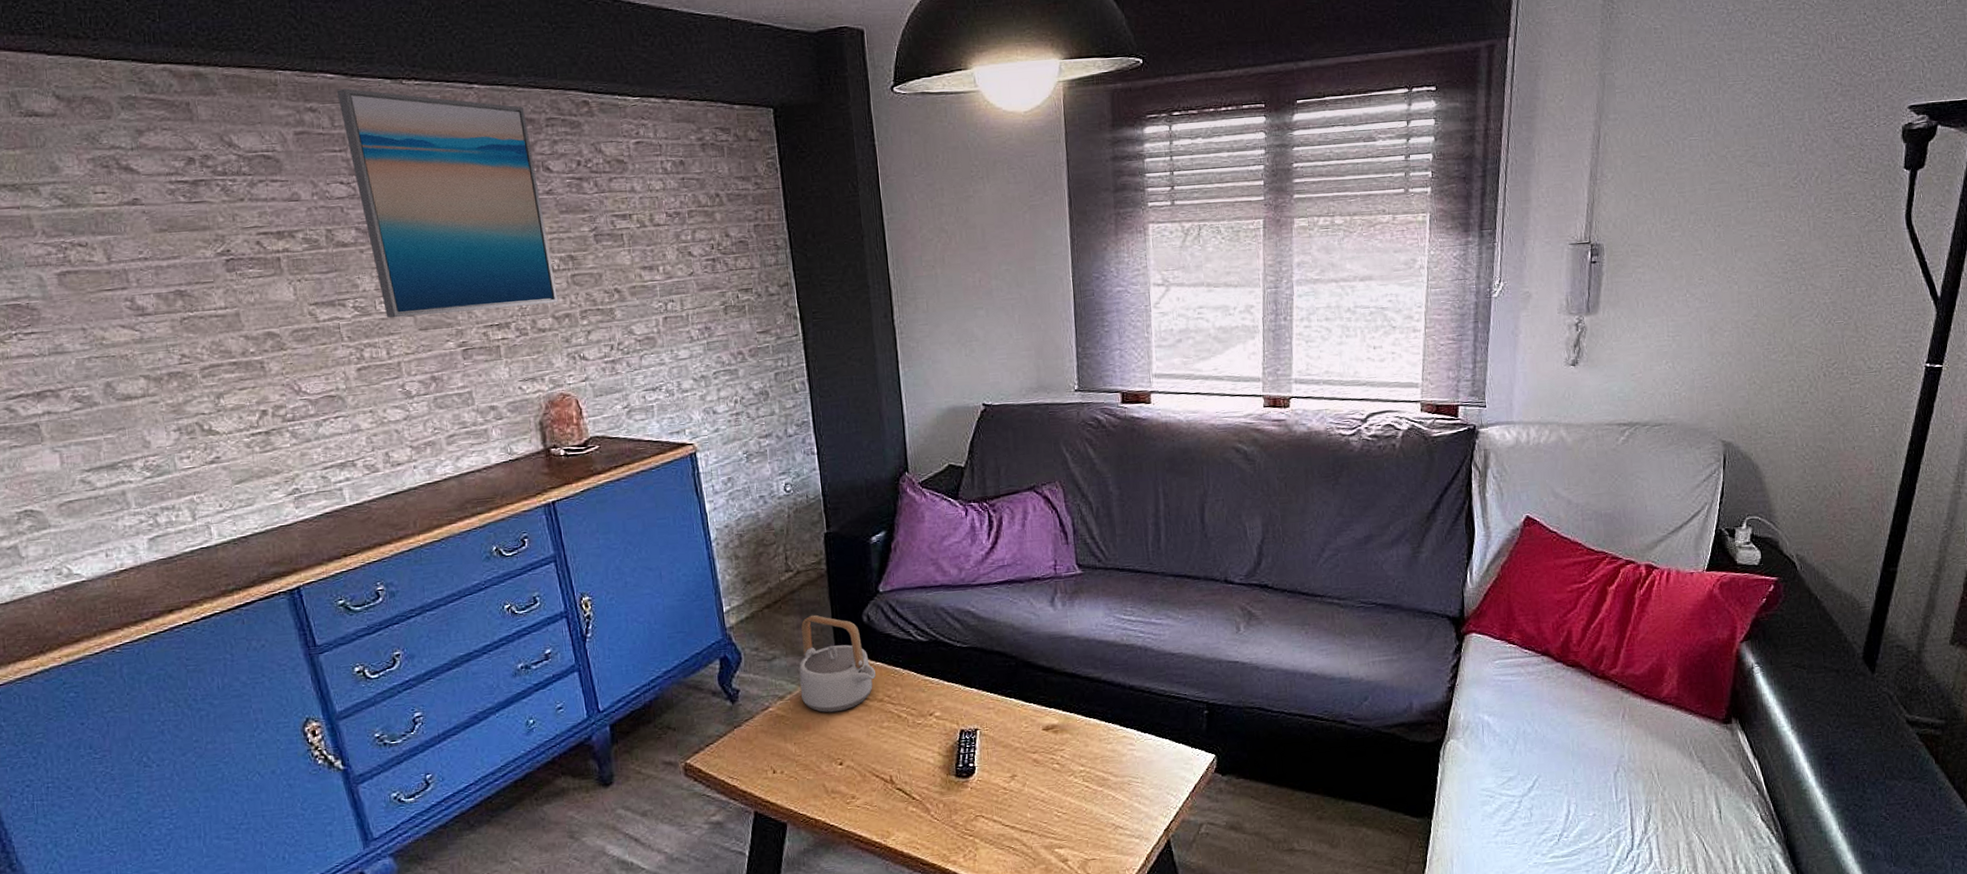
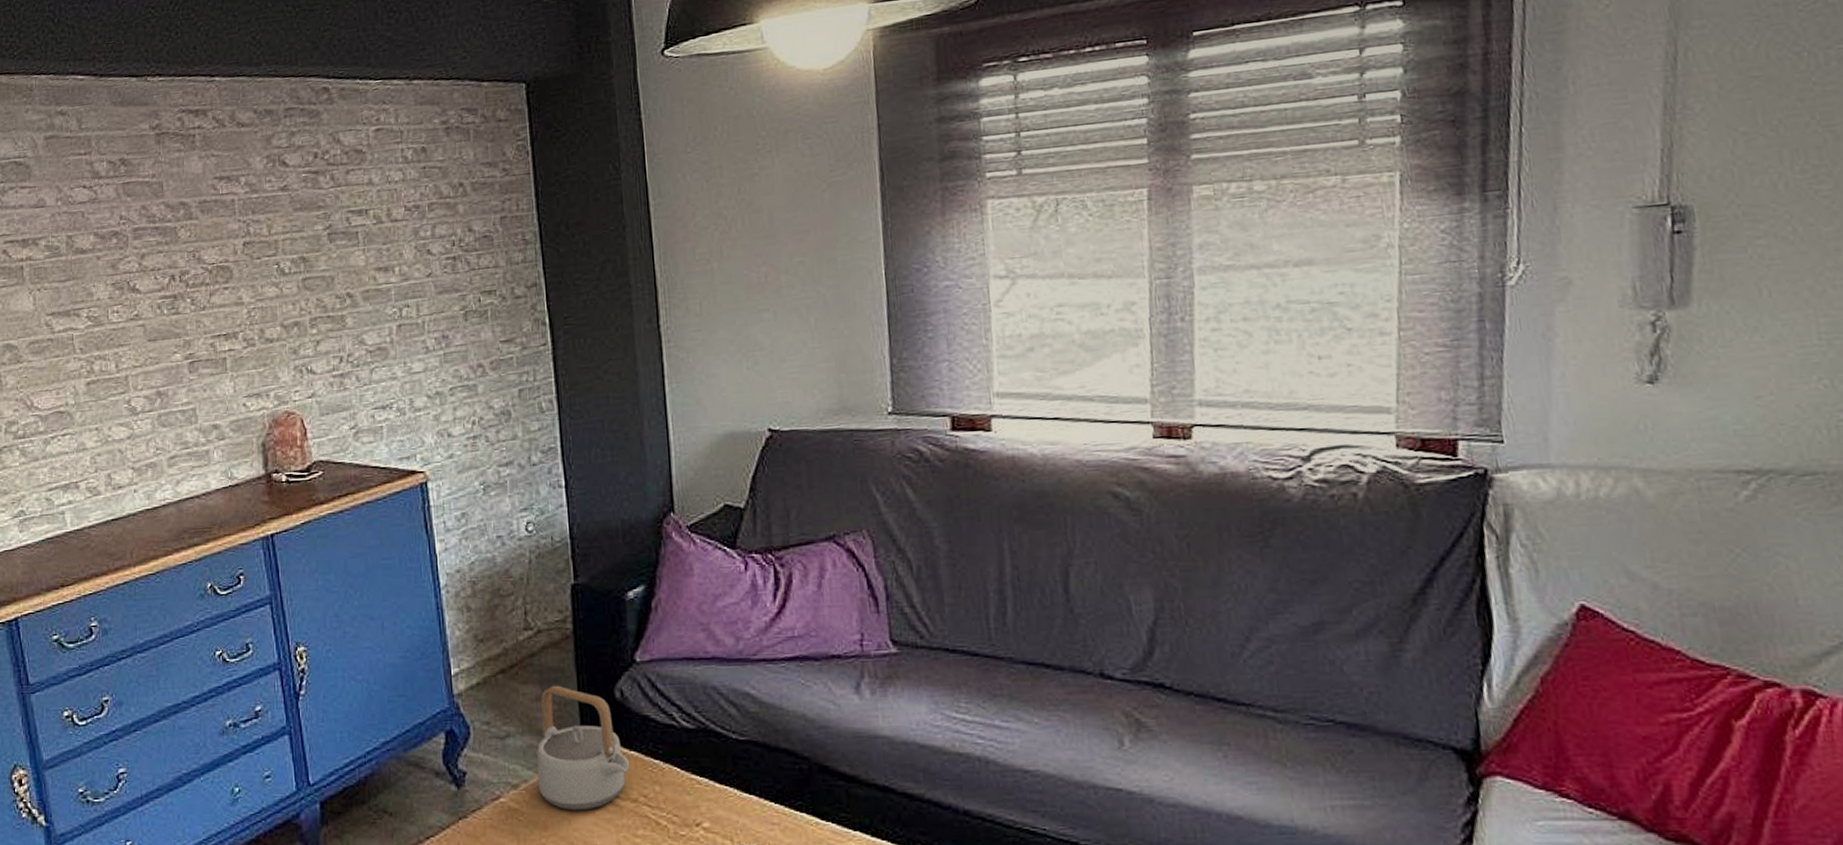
wall art: present [336,88,558,318] -> none [85,89,287,329]

